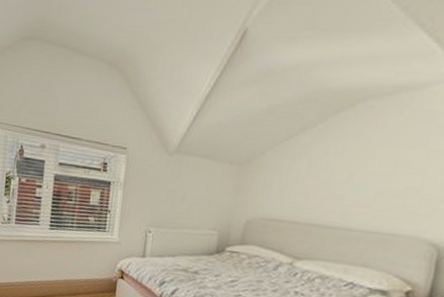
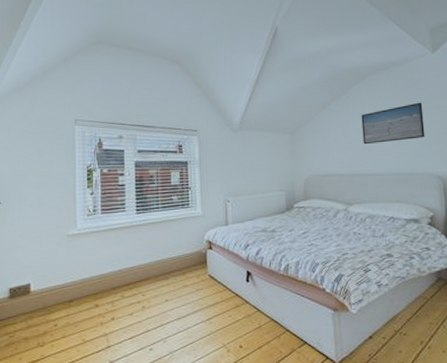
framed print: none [333,143,436,192] -> present [361,102,425,145]

